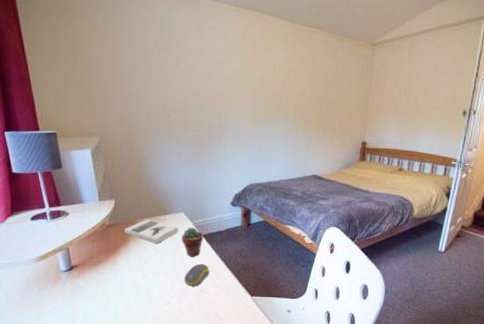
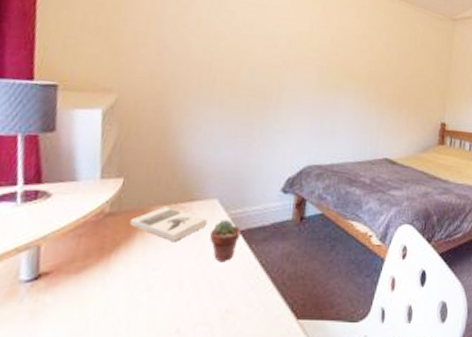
computer mouse: present [184,263,210,286] -> none [206,271,244,305]

